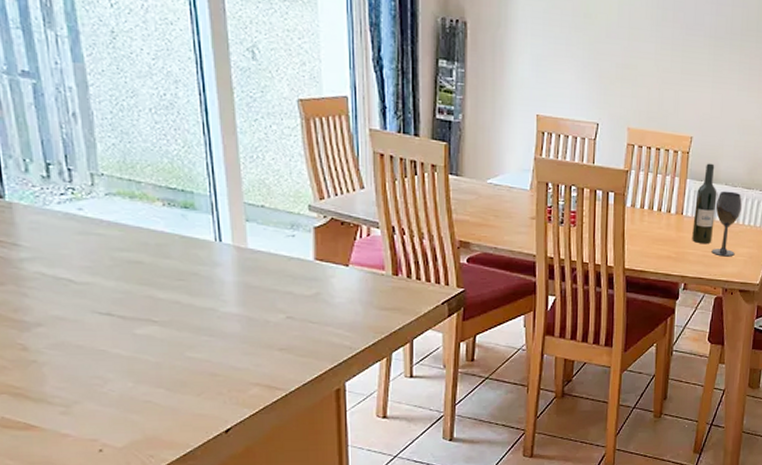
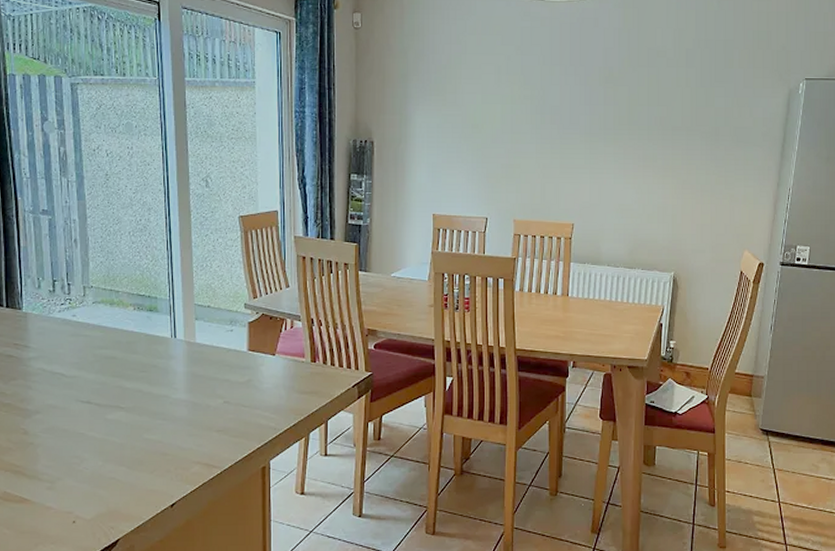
wine bottle: present [692,163,717,244] -> none [578,247,600,323]
wine glass: present [711,191,742,257] -> none [598,271,625,334]

